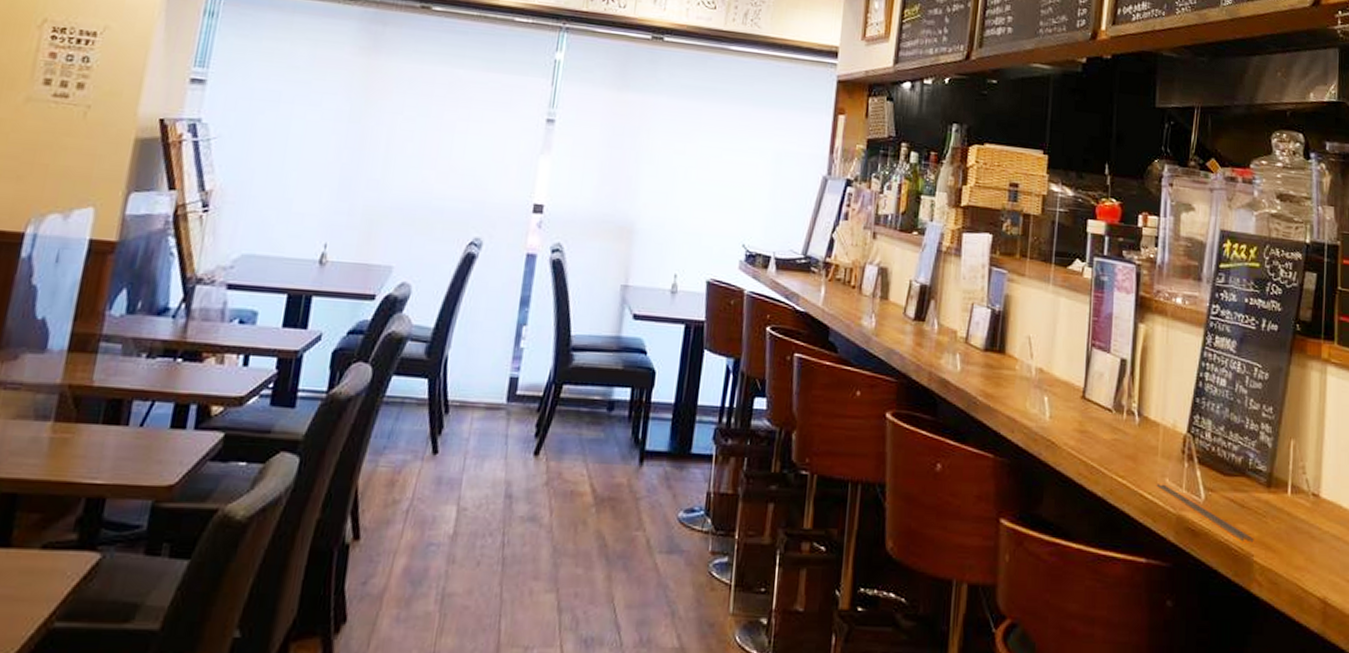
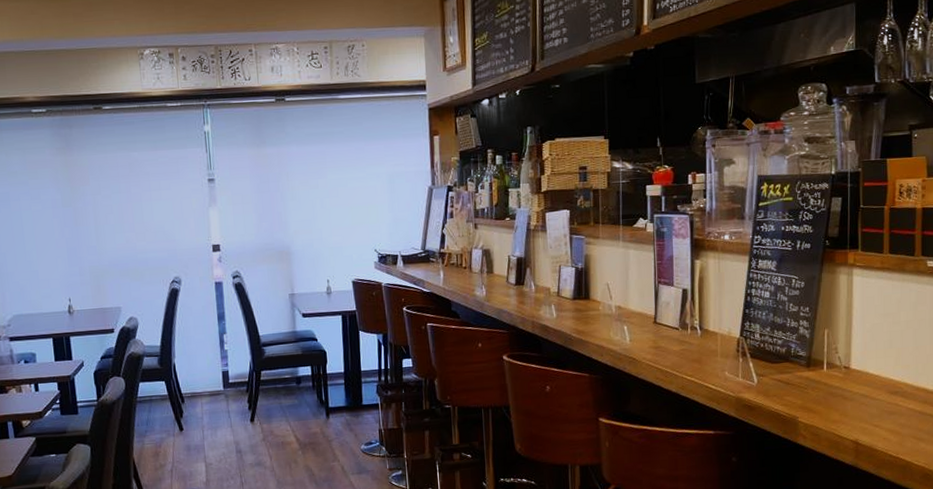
chopsticks: present [1156,483,1254,543] -> none [718,376,798,409]

